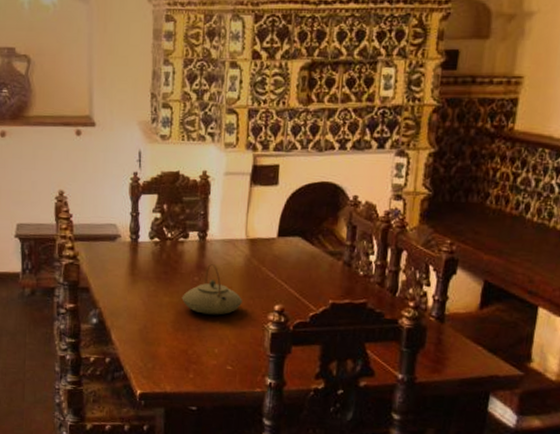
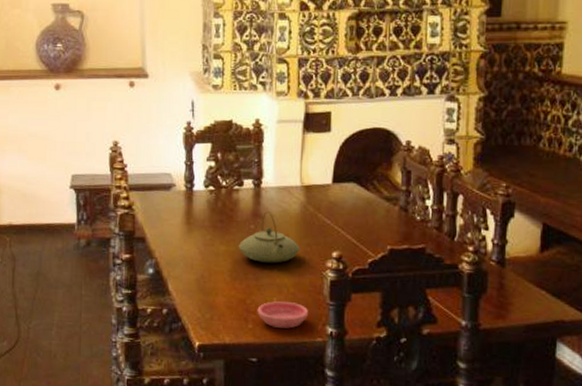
saucer: none [198,352,248,379] -> present [257,301,308,329]

